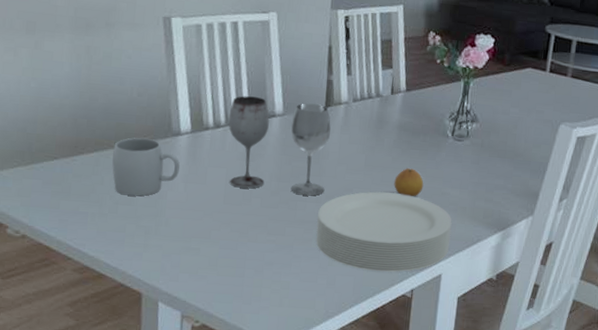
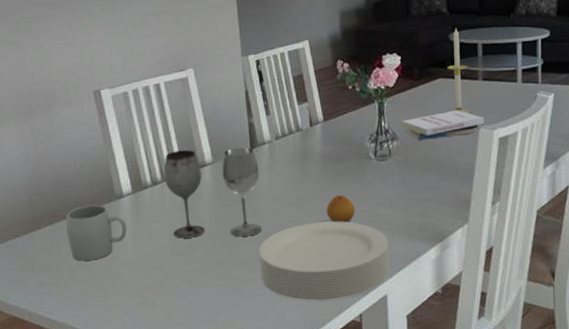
books: none [483,102,566,129] -> present [401,110,485,140]
candle: none [532,21,559,108] -> present [447,28,471,114]

